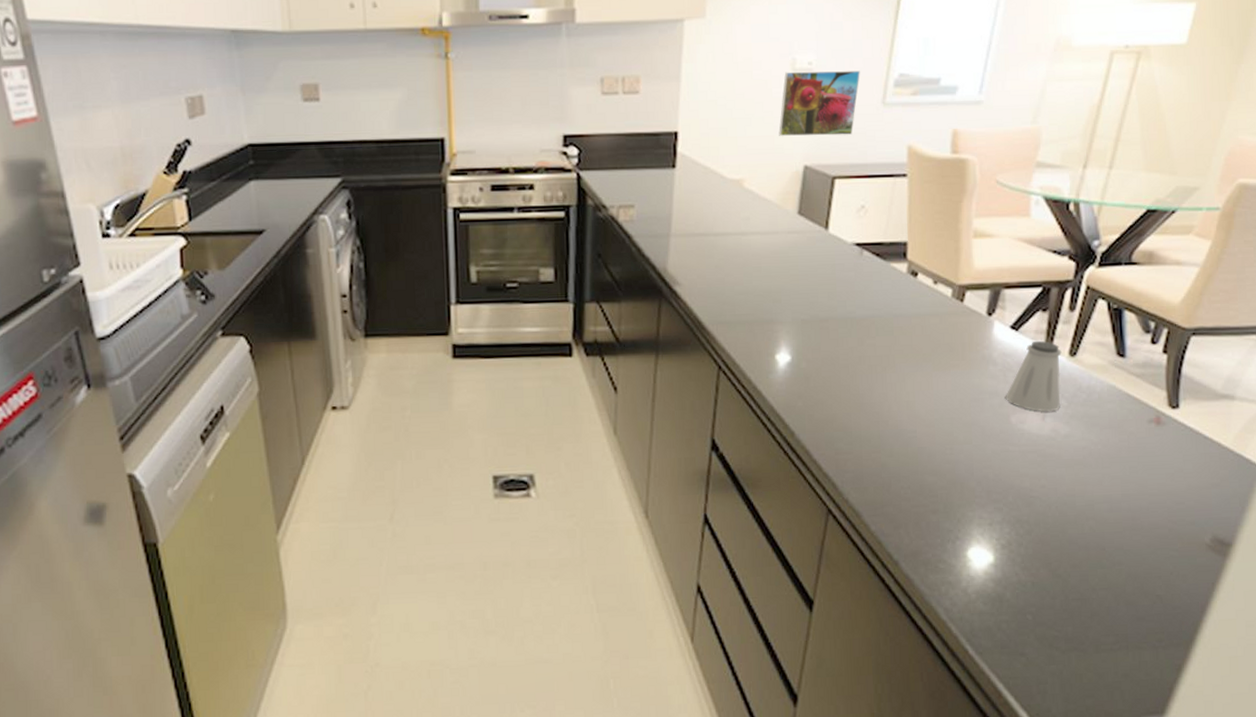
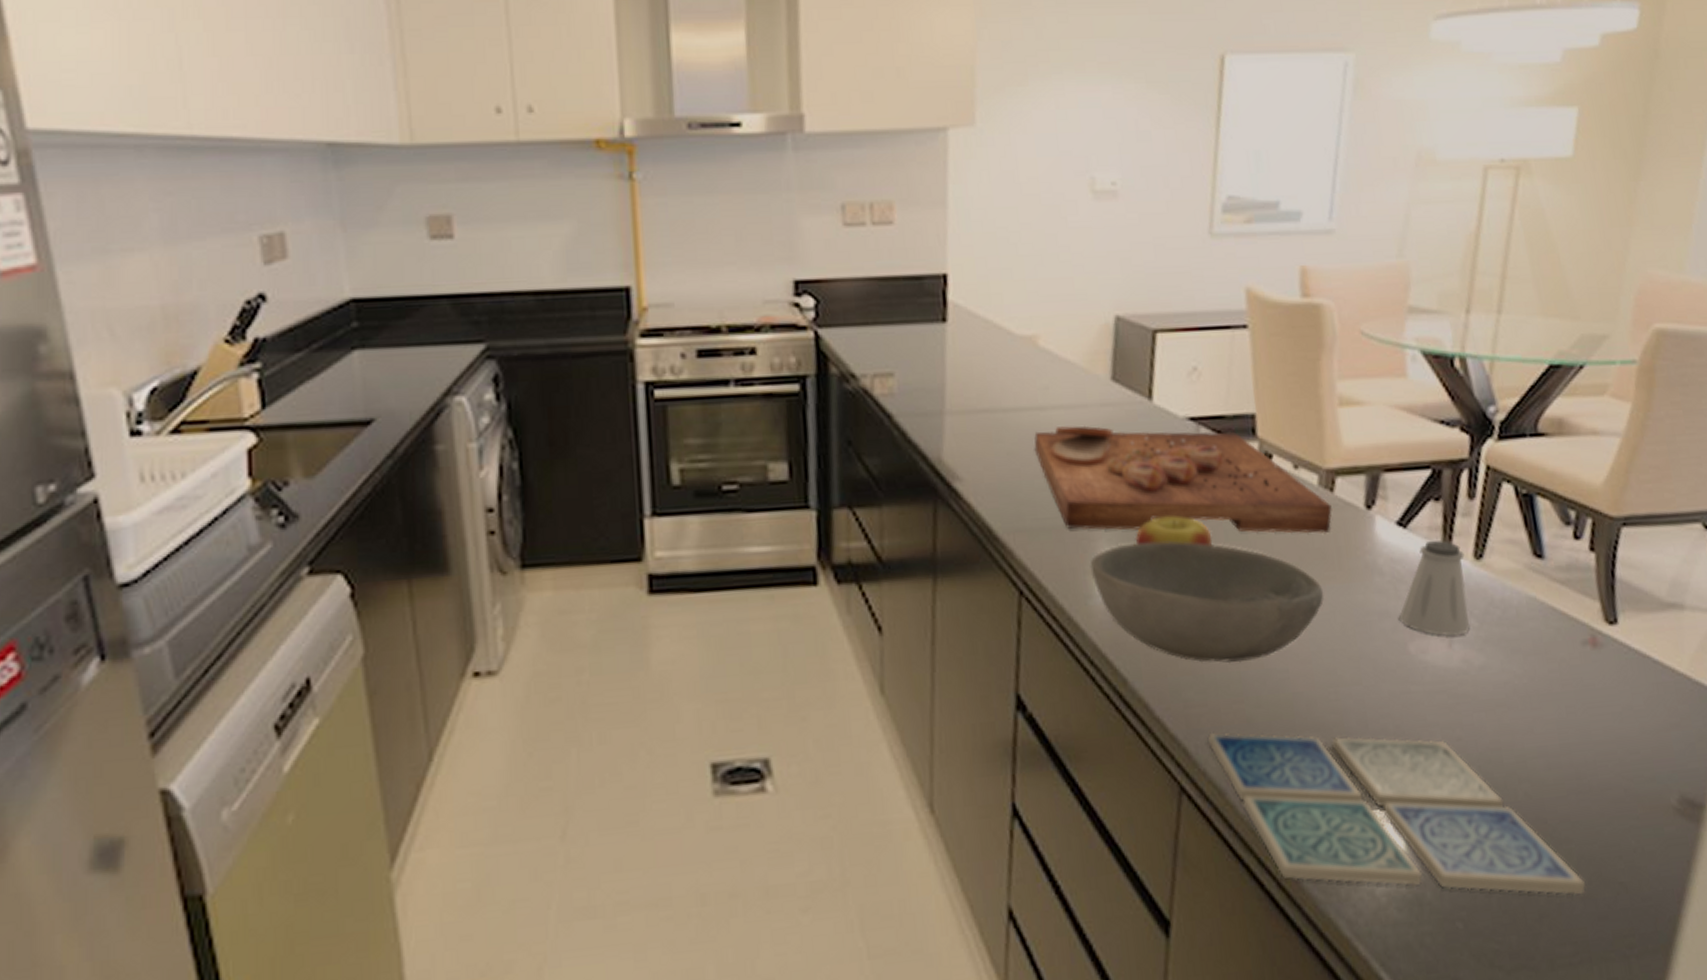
cutting board: none [736,247,961,333] -> present [1034,425,1332,534]
bowl: none [772,334,949,424] -> present [1090,541,1325,664]
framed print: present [778,71,860,136] -> none [1079,192,1179,278]
apple: none [807,316,866,338] -> present [1135,515,1213,546]
drink coaster: none [851,472,1131,602] -> present [1208,732,1587,896]

